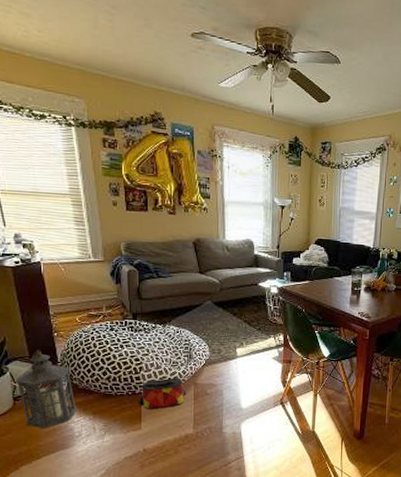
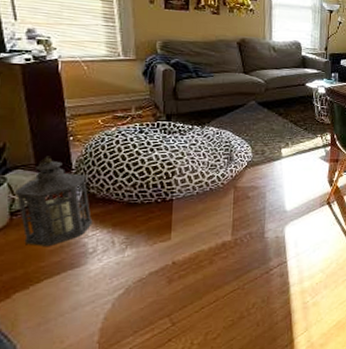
bag: present [138,378,186,410] -> none [168,182,225,218]

